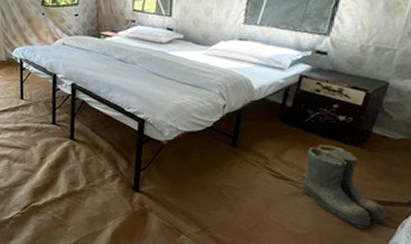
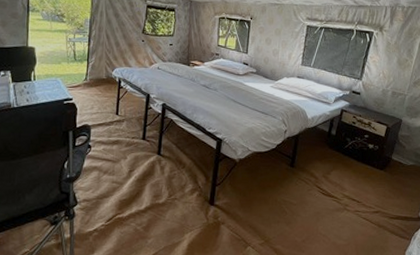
boots: present [303,145,388,228] -> none [343,168,405,240]

